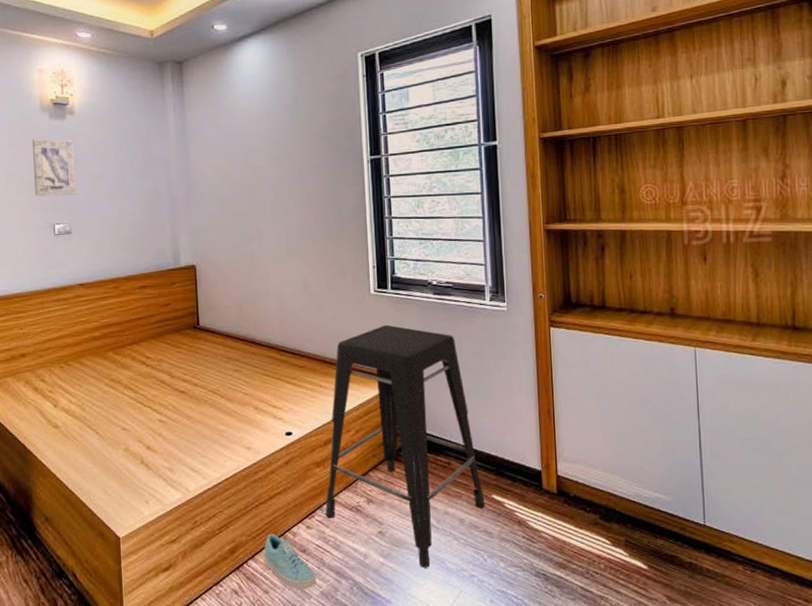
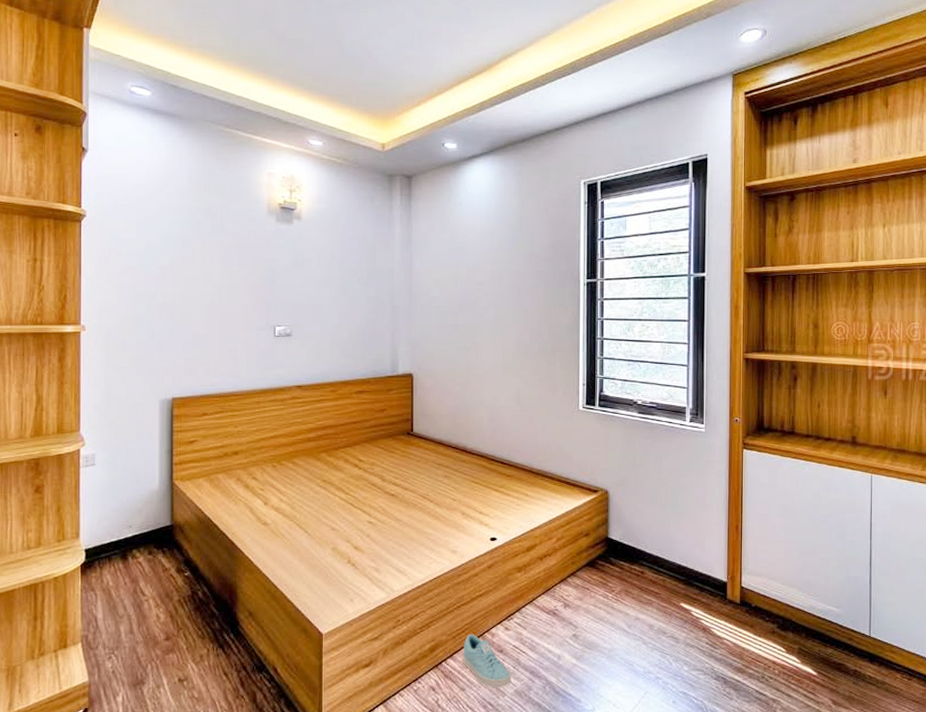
wall art: present [32,139,76,197] -> none [257,241,299,298]
stool: present [325,324,485,568] -> none [523,439,674,670]

